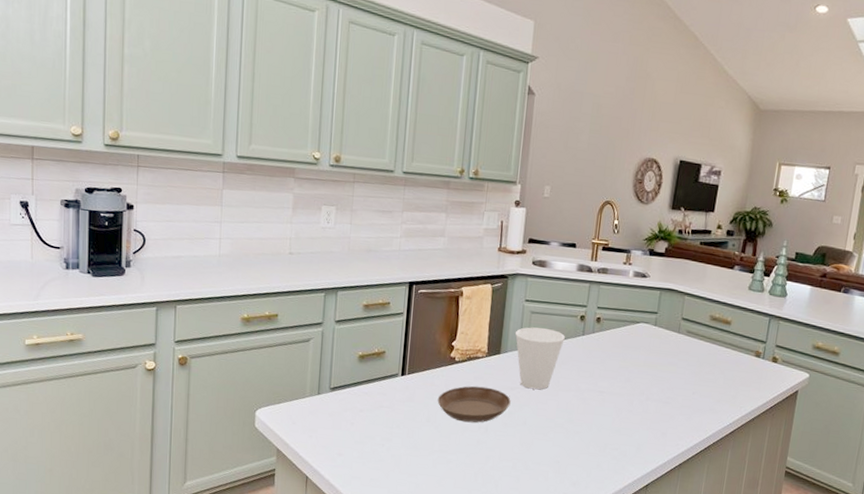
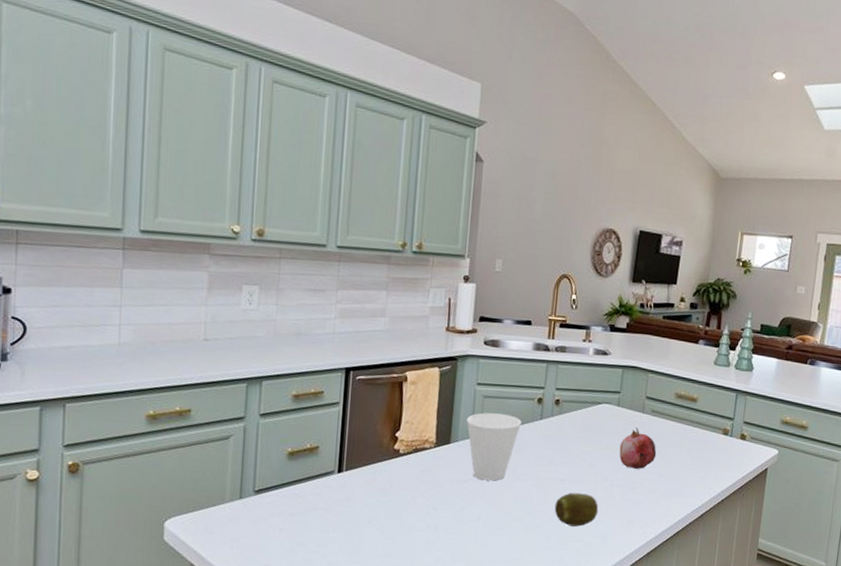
saucer: present [437,386,511,423] -> none [379,480,463,522]
fruit: none [593,404,635,436] -> present [554,492,599,527]
fruit: none [655,346,691,386] -> present [619,427,657,469]

